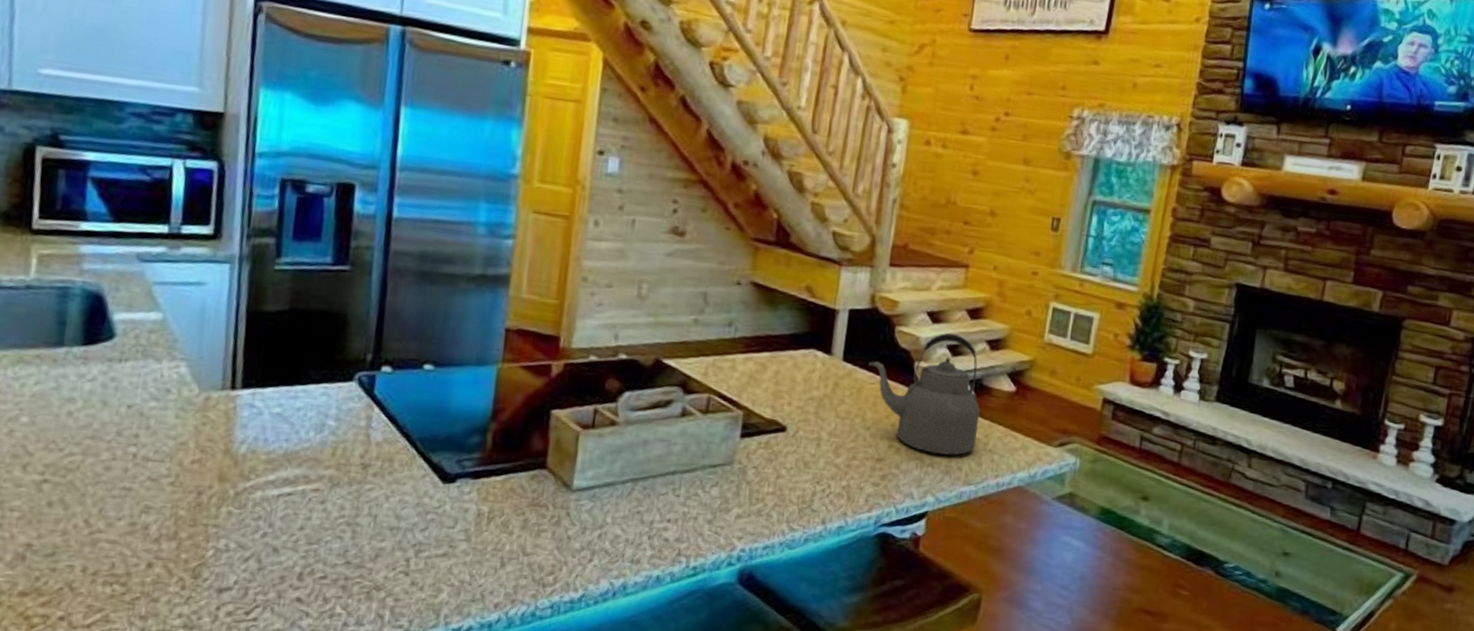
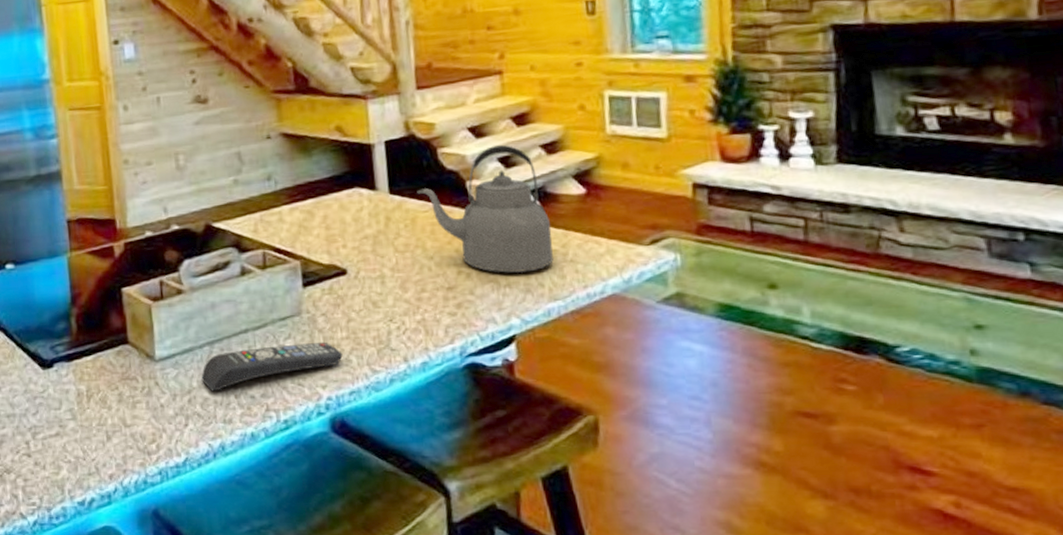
remote control: none [617,491,765,530] -> present [201,342,343,392]

